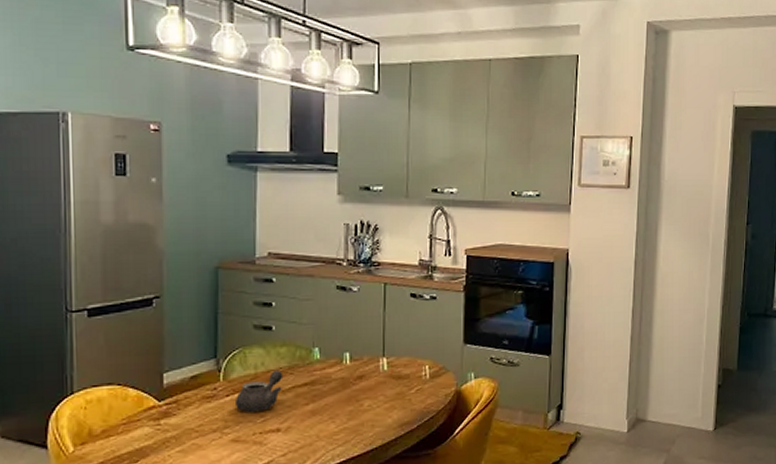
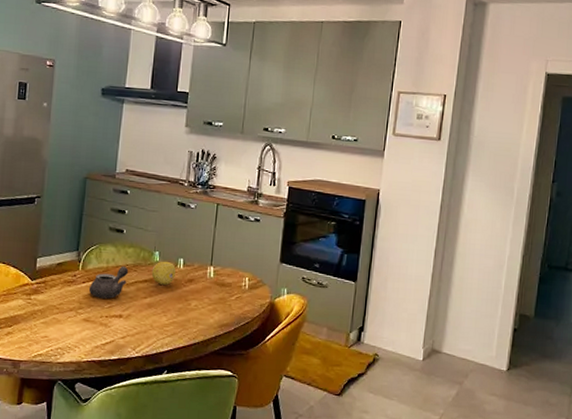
fruit: none [312,357,341,386] -> present [151,261,176,285]

